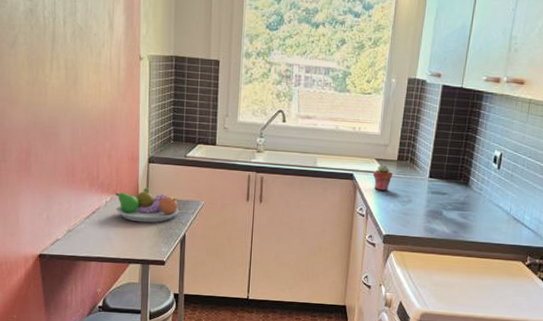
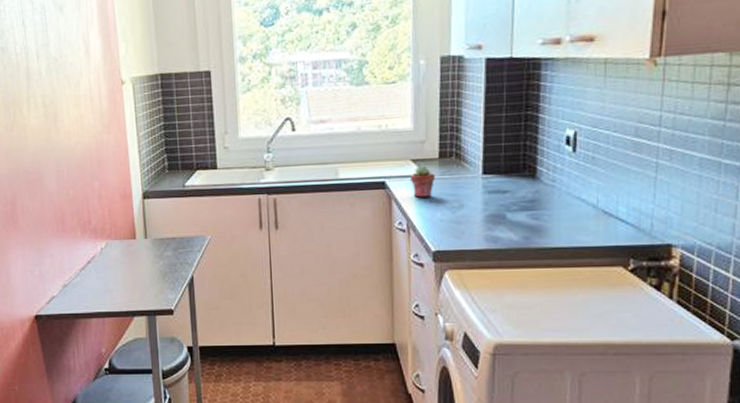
fruit bowl: present [115,187,180,223] -> none [110,227,184,268]

